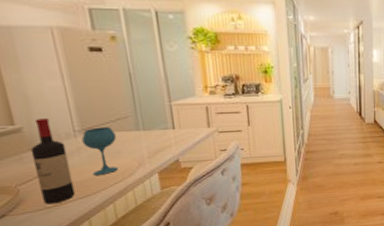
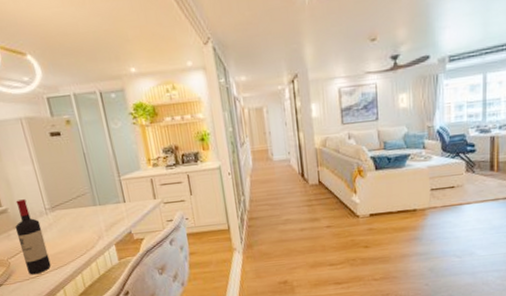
wineglass: present [81,126,118,175] -> none [51,203,82,248]

